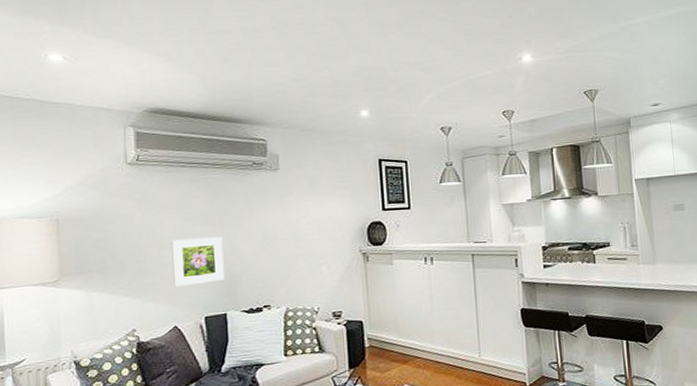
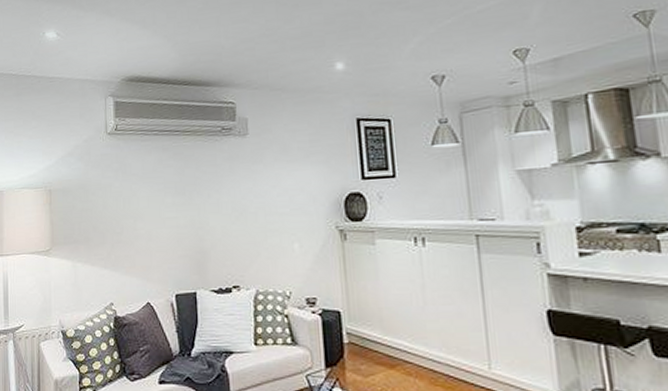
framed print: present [171,236,225,287] -> none [145,208,194,261]

